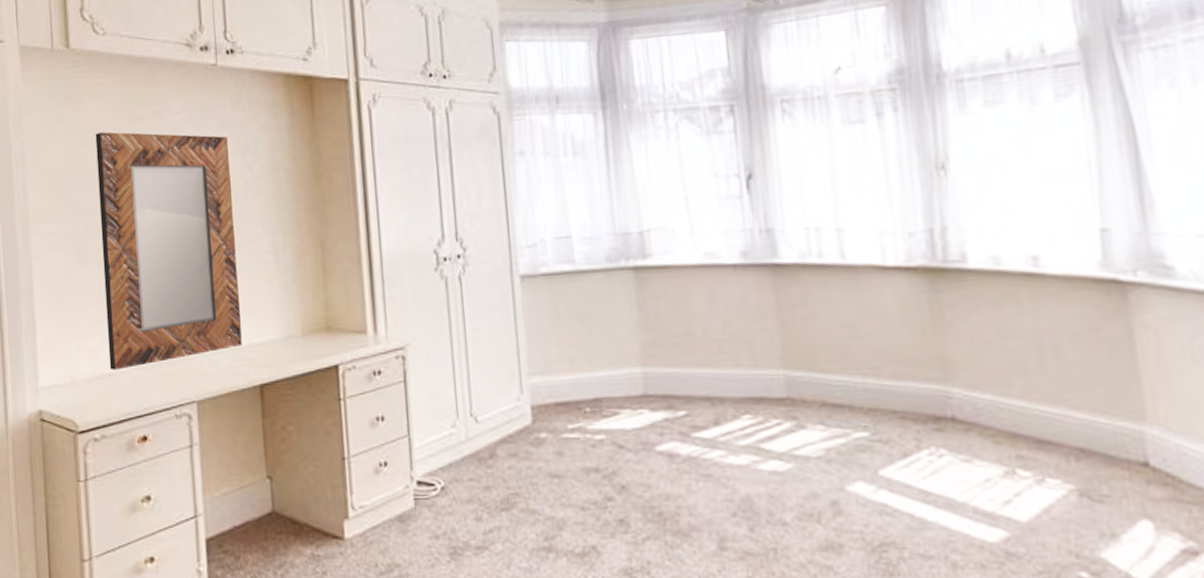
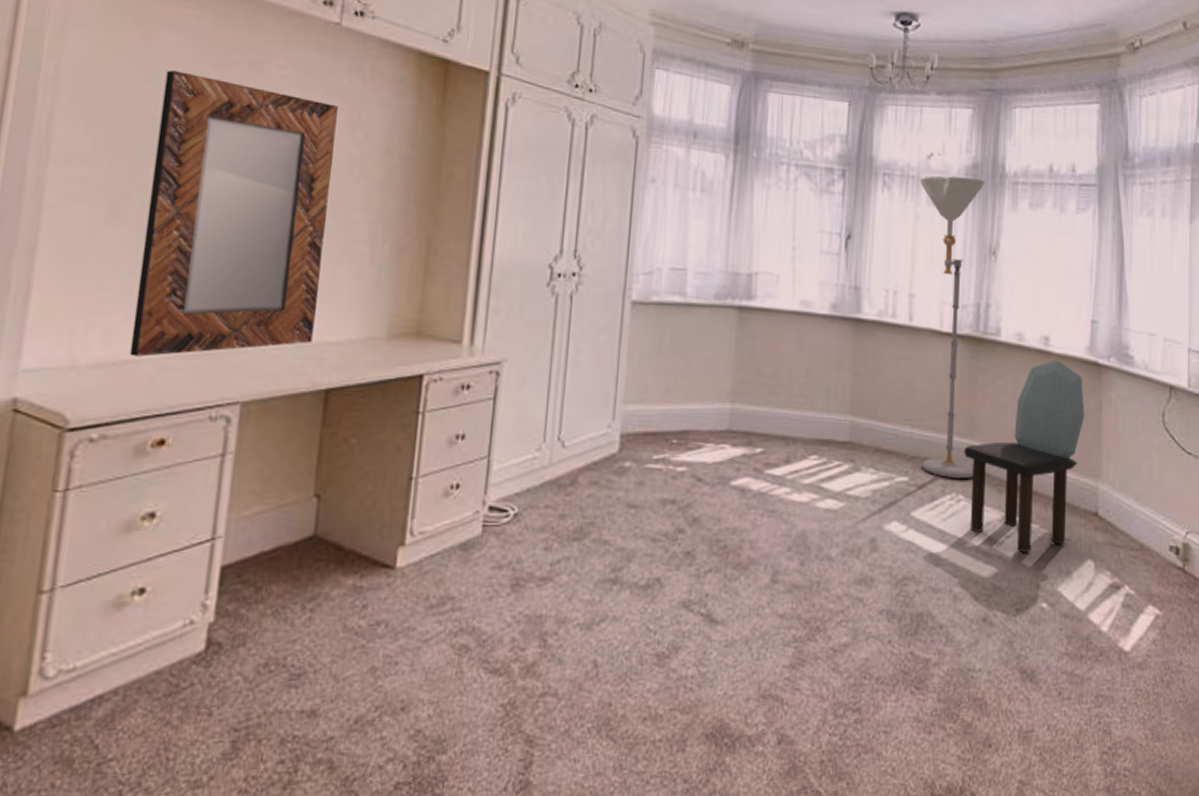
floor lamp: none [828,84,957,432] -> present [919,175,985,479]
chair: none [937,282,1109,513] -> present [963,360,1085,553]

